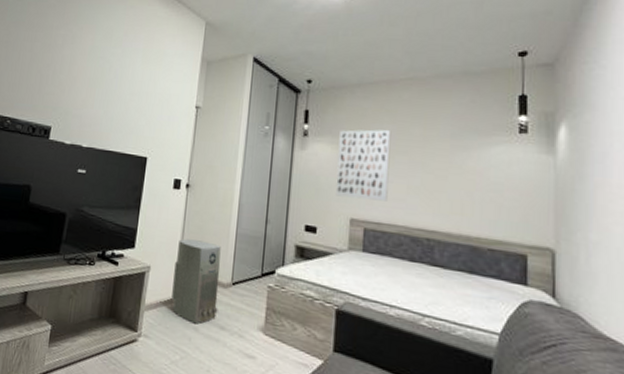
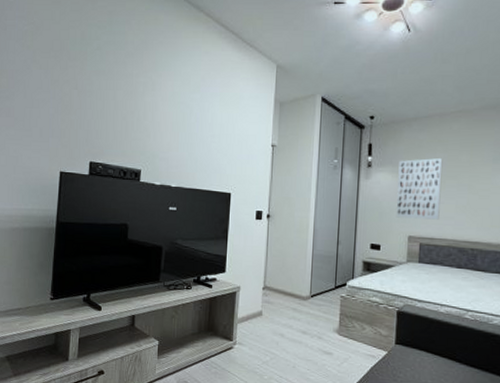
air purifier: present [172,238,221,324] -> none [260,261,300,331]

